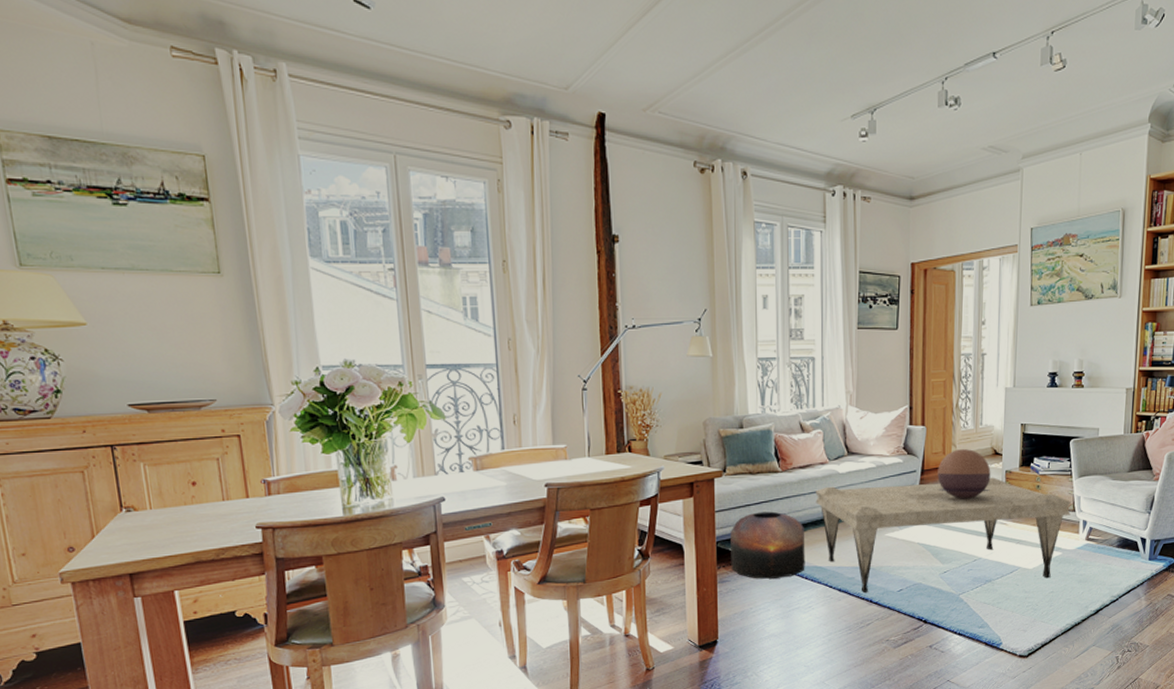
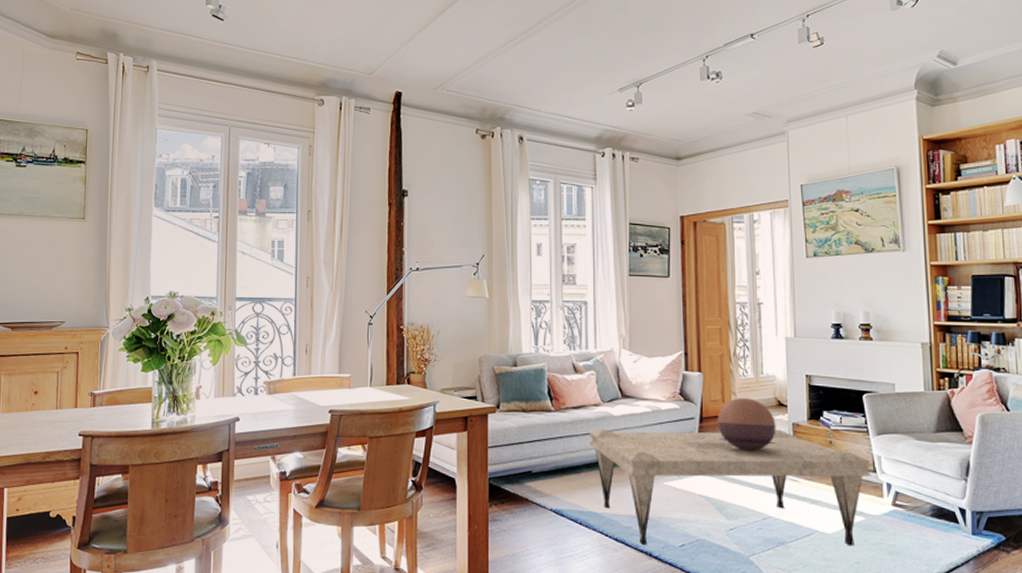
pouf: present [730,511,805,579] -> none [503,450,579,521]

